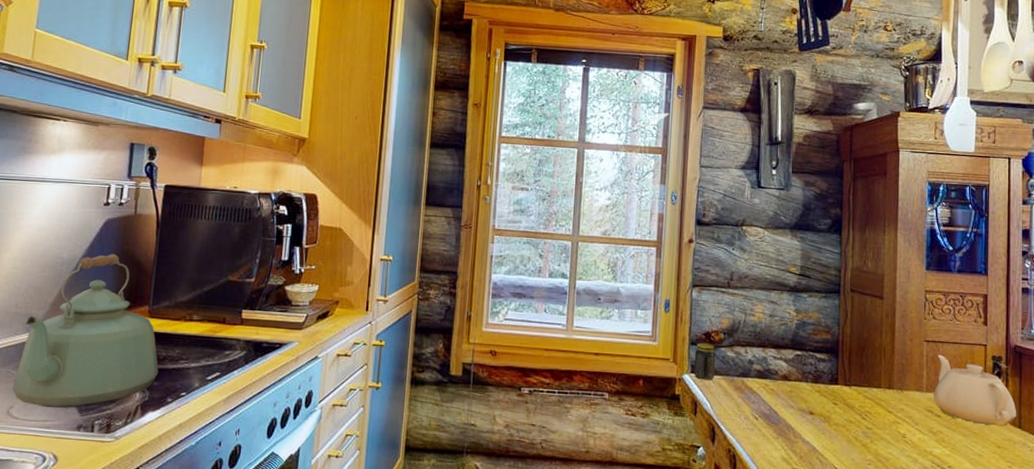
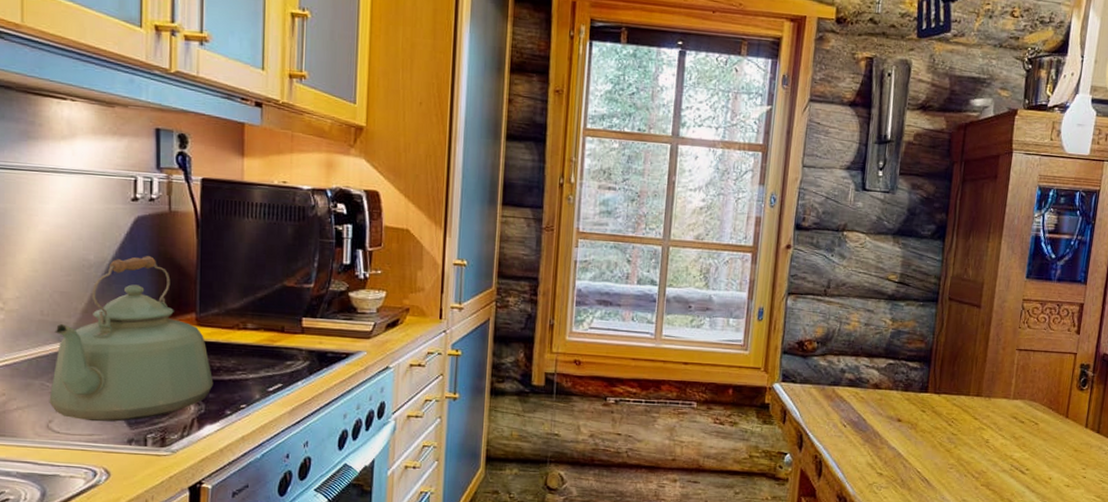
jar: present [694,342,715,381] -> none [784,351,808,389]
teapot: present [933,354,1017,426] -> none [1018,362,1097,431]

